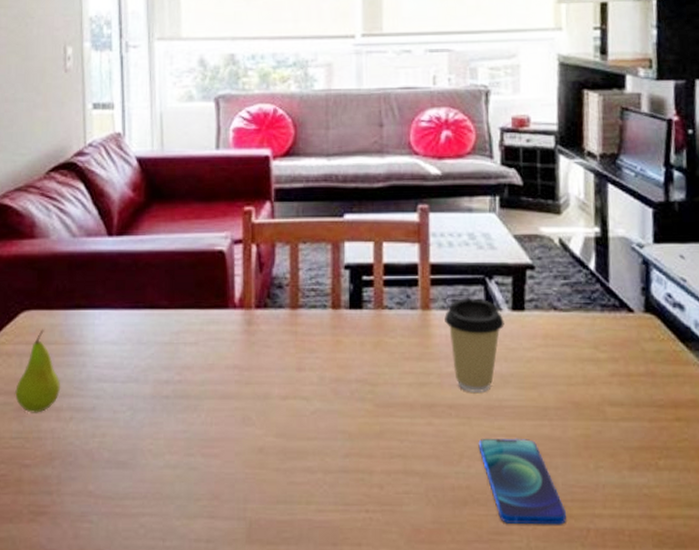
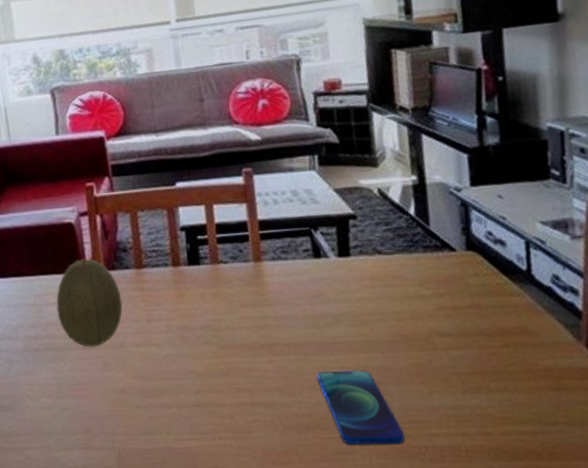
fruit: none [195,294,271,397] -> present [56,259,123,347]
coffee cup: present [445,298,505,394] -> none [276,248,332,333]

